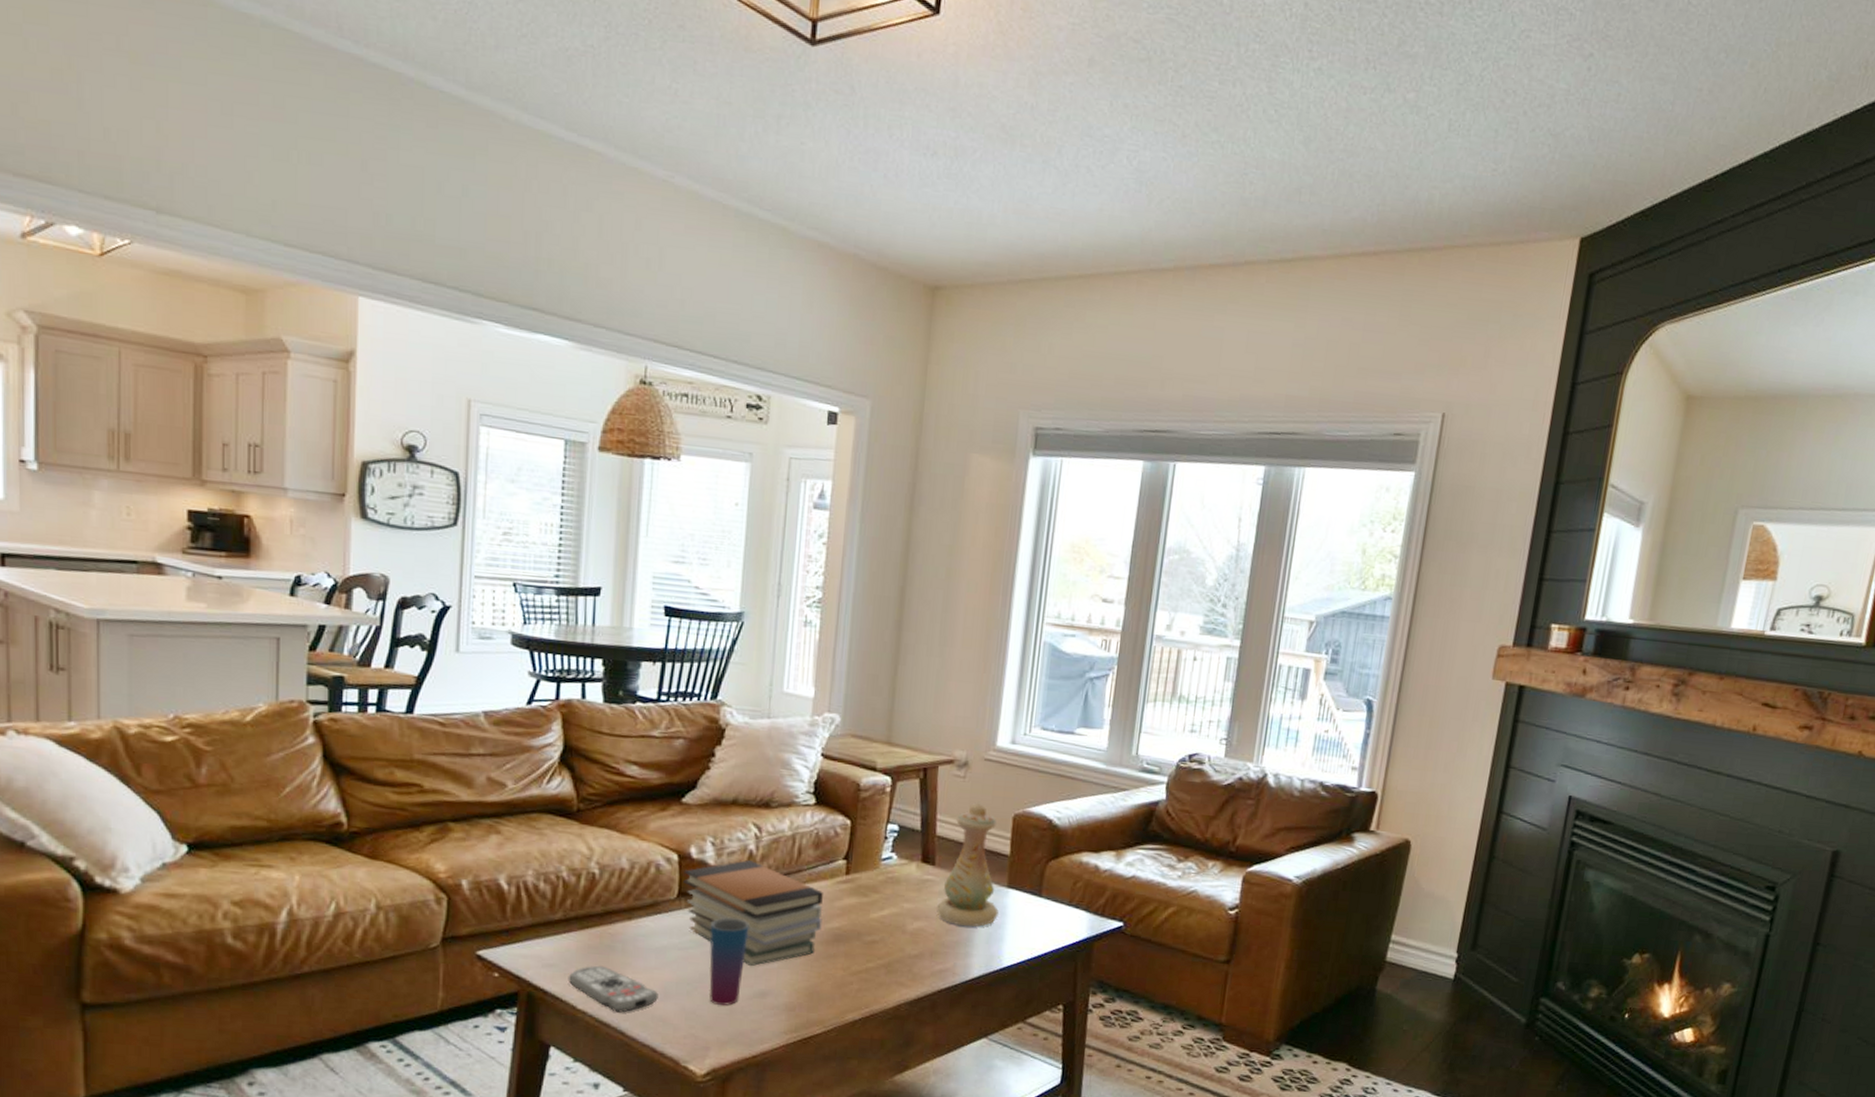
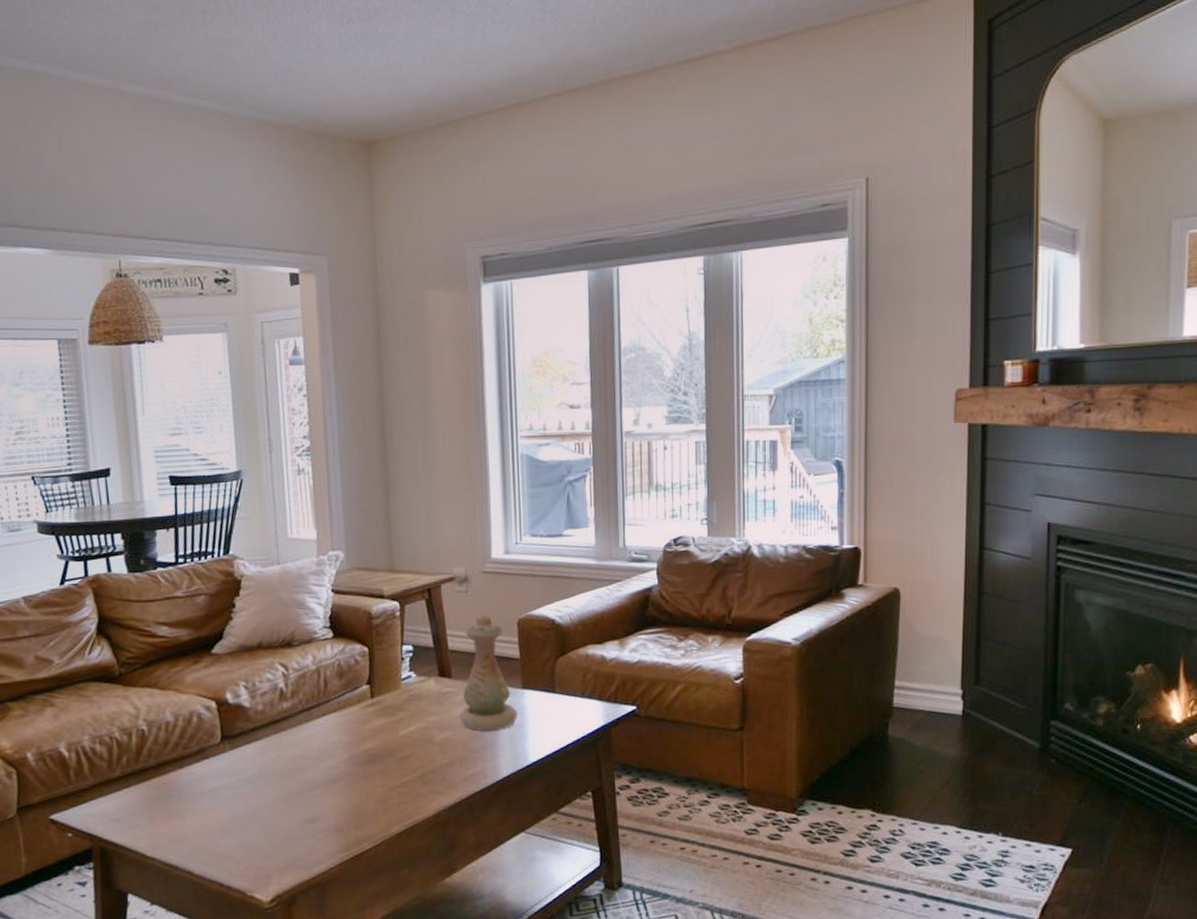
remote control: present [568,965,658,1013] -> none [134,813,218,855]
book stack: present [683,859,823,966] -> none [223,697,357,795]
cup: present [709,917,750,1006] -> none [254,753,291,835]

